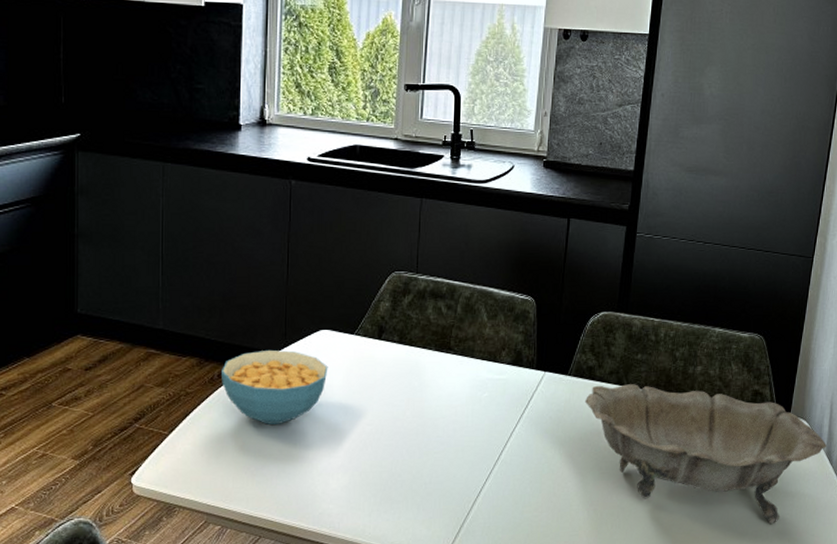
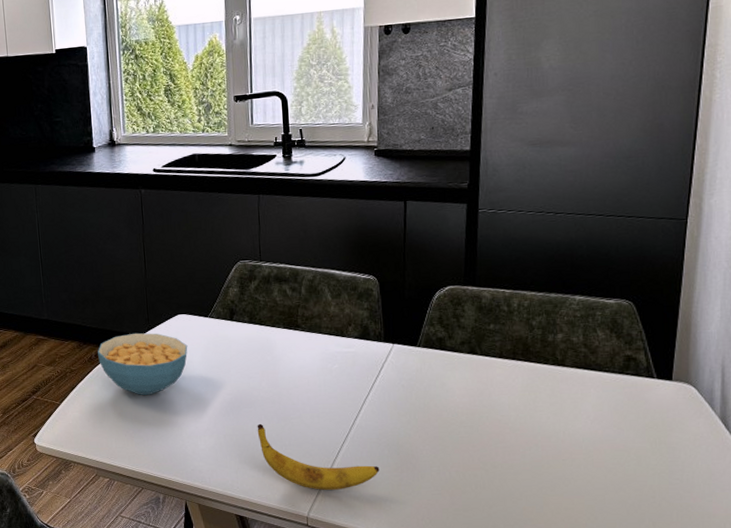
banana: none [396,458,520,534] -> present [257,423,380,491]
decorative bowl: present [584,384,827,525] -> none [436,353,720,489]

